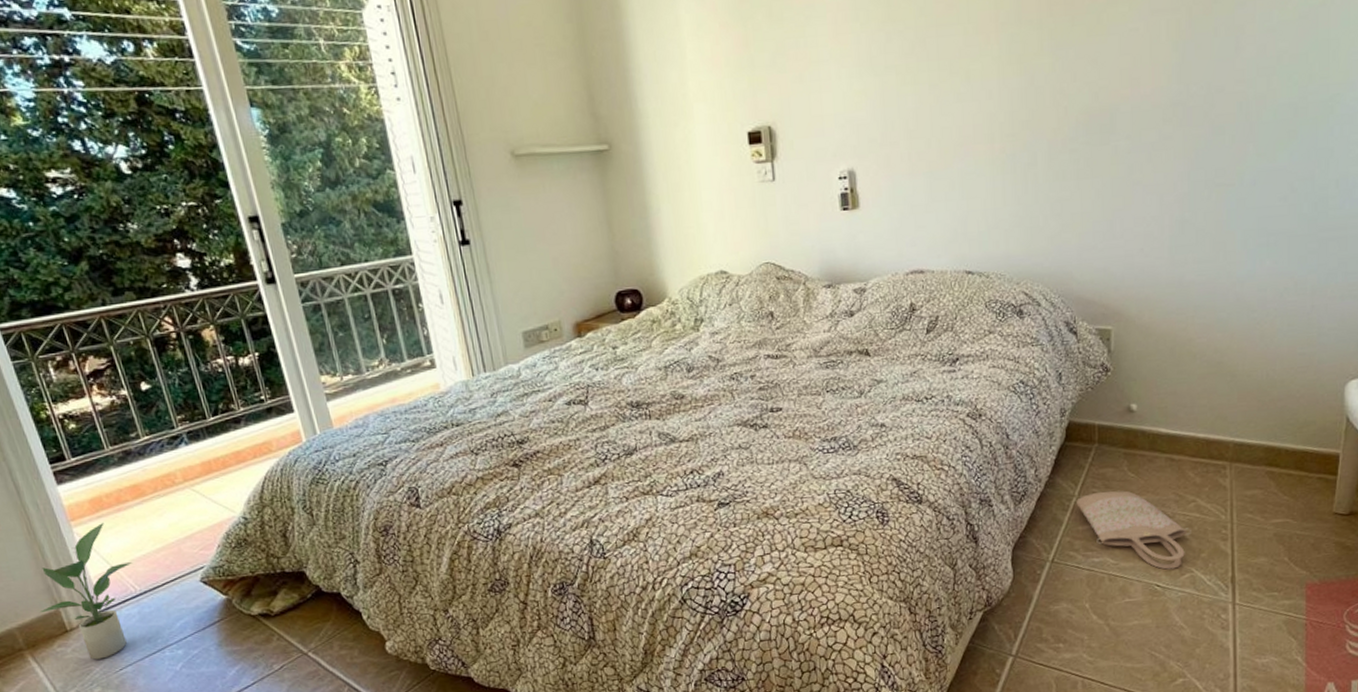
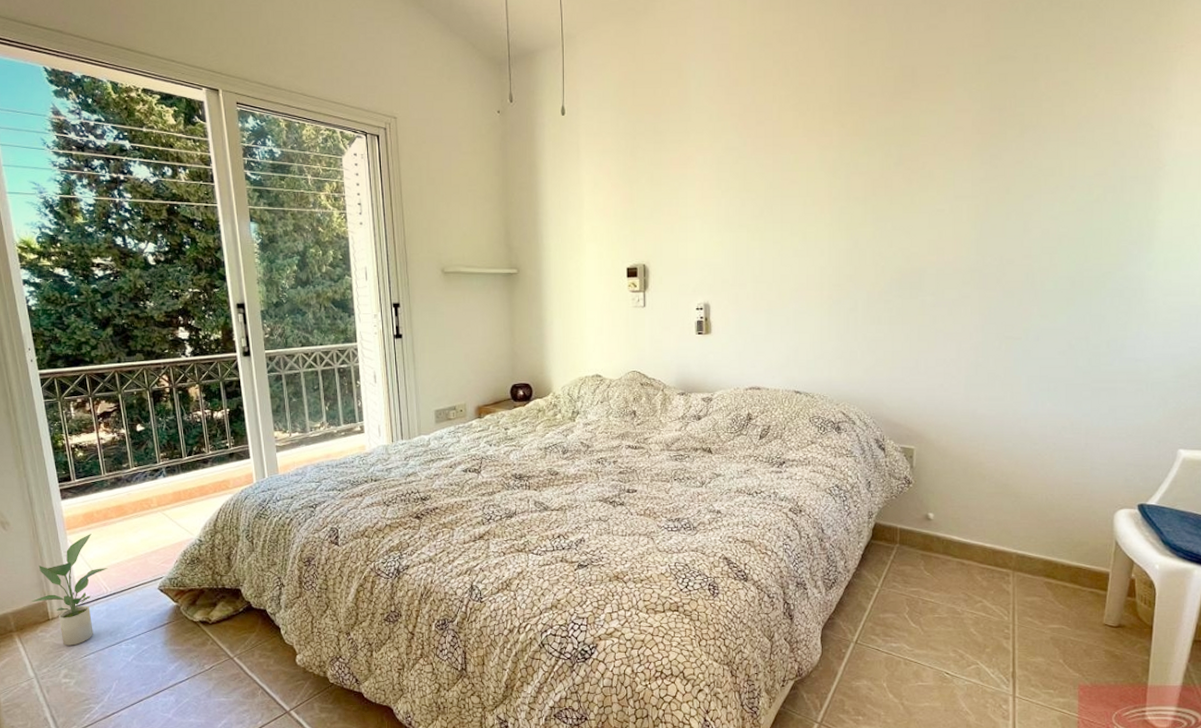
shopping bag: present [1076,490,1191,570] -> none [879,585,978,660]

